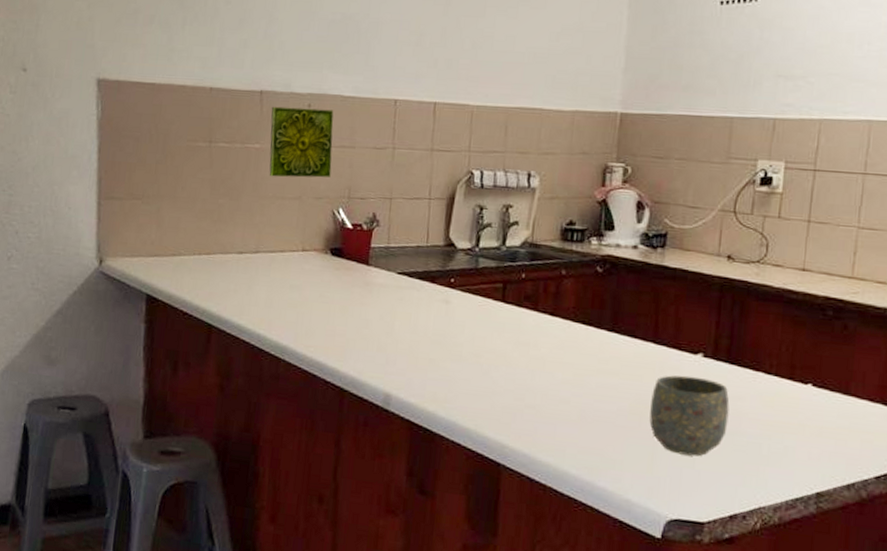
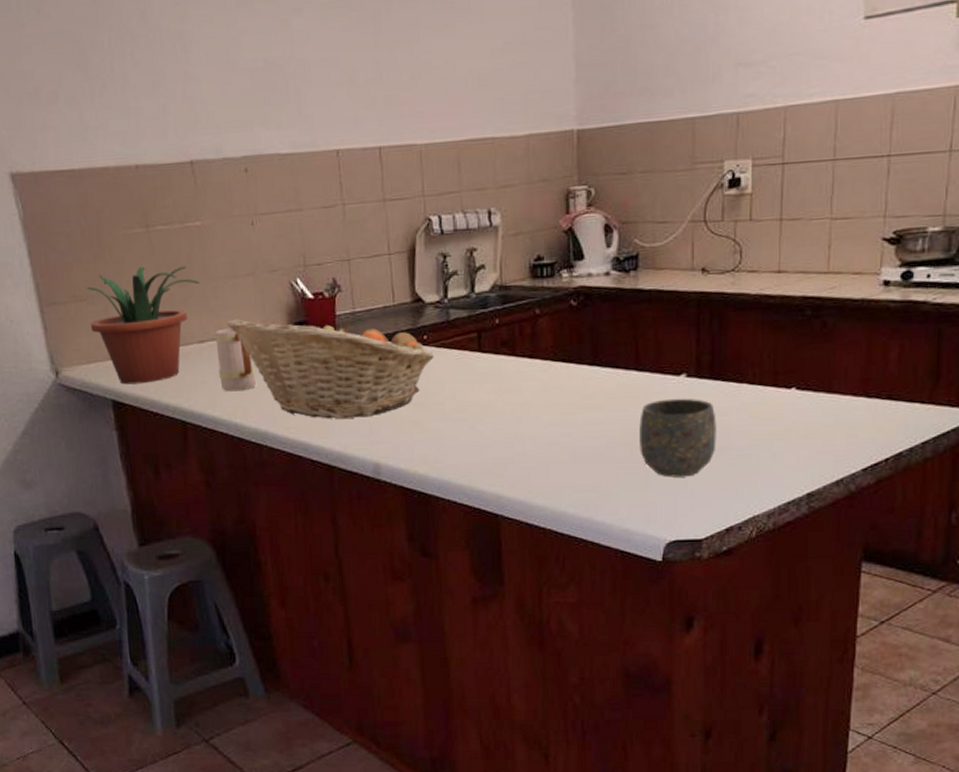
potted plant: none [140,176,249,284] -> present [87,266,200,385]
mug: none [251,244,286,305] -> present [215,328,257,392]
fruit basket: none [266,235,459,347] -> present [226,317,434,420]
decorative tile: present [269,106,334,178] -> none [205,171,282,255]

